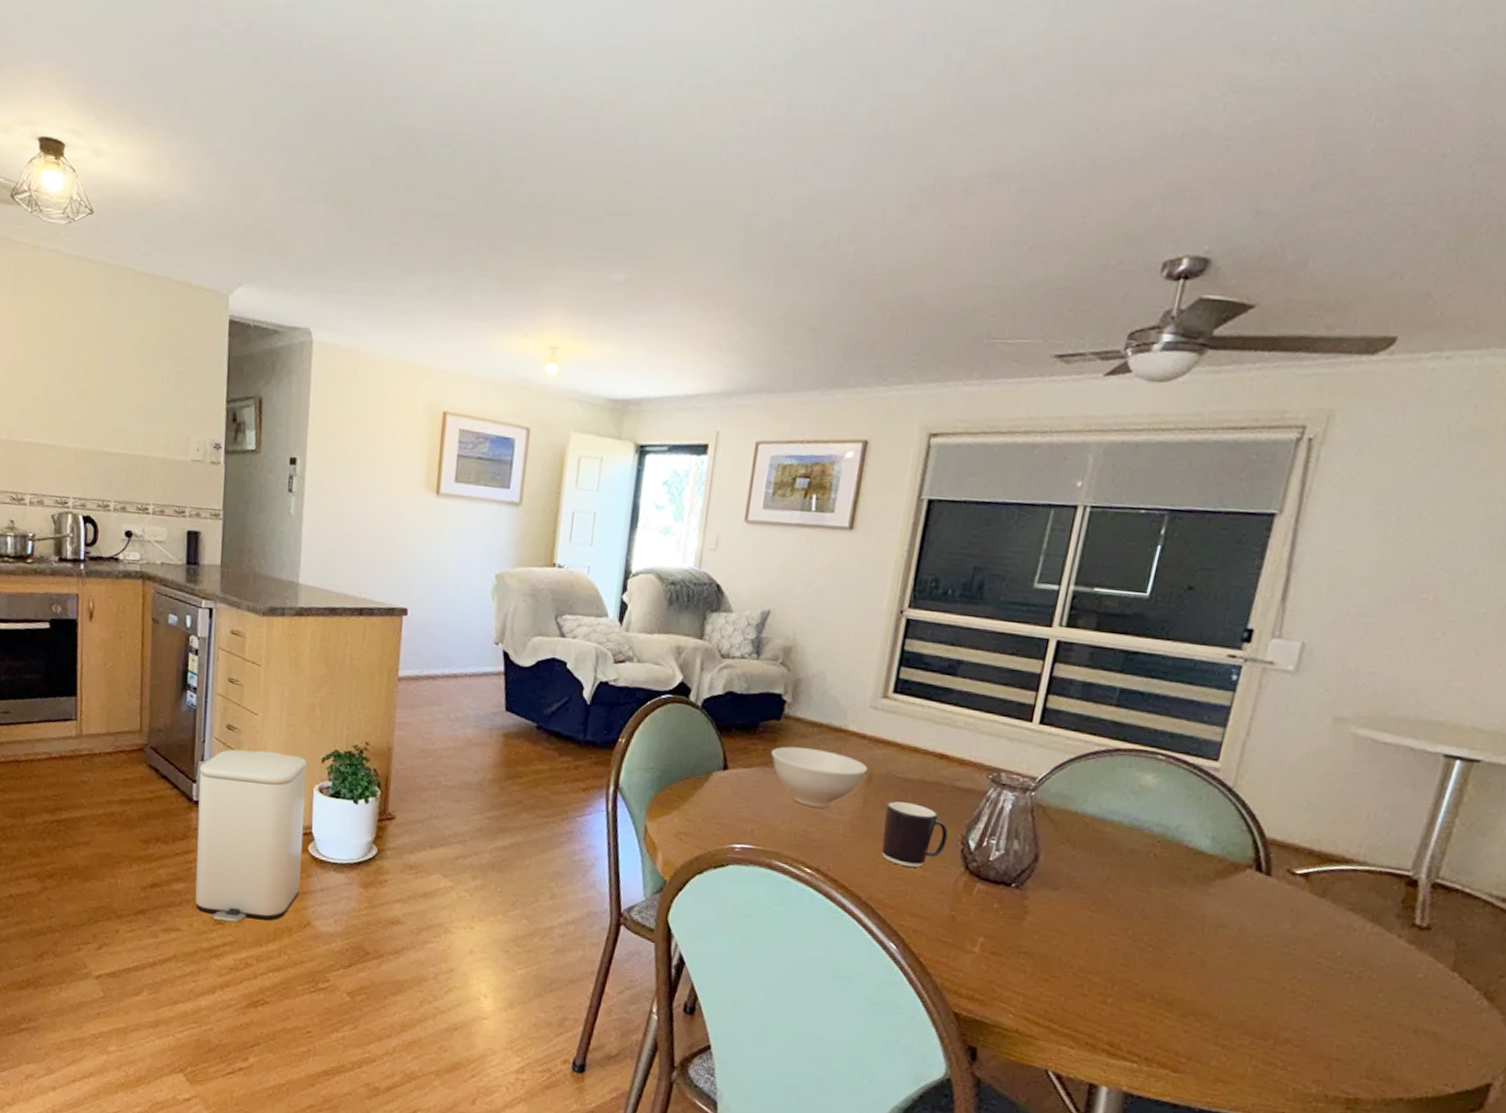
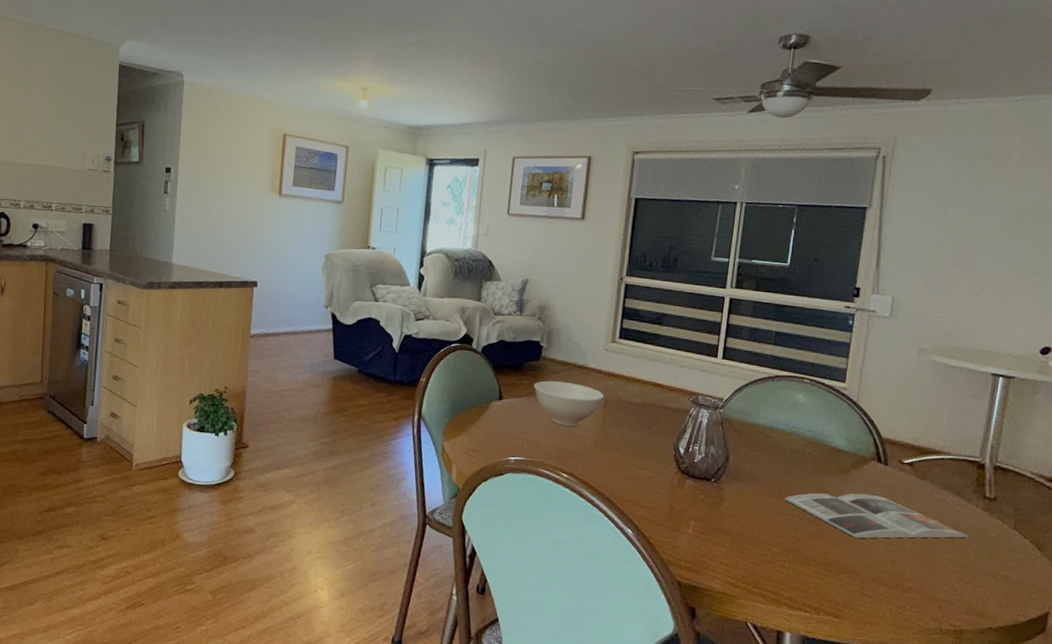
pedal bin: present [195,749,307,923] -> none [84,395,178,539]
mug: present [881,800,948,868] -> none [617,419,664,470]
magazine: none [1114,908,1384,979] -> present [784,493,970,539]

